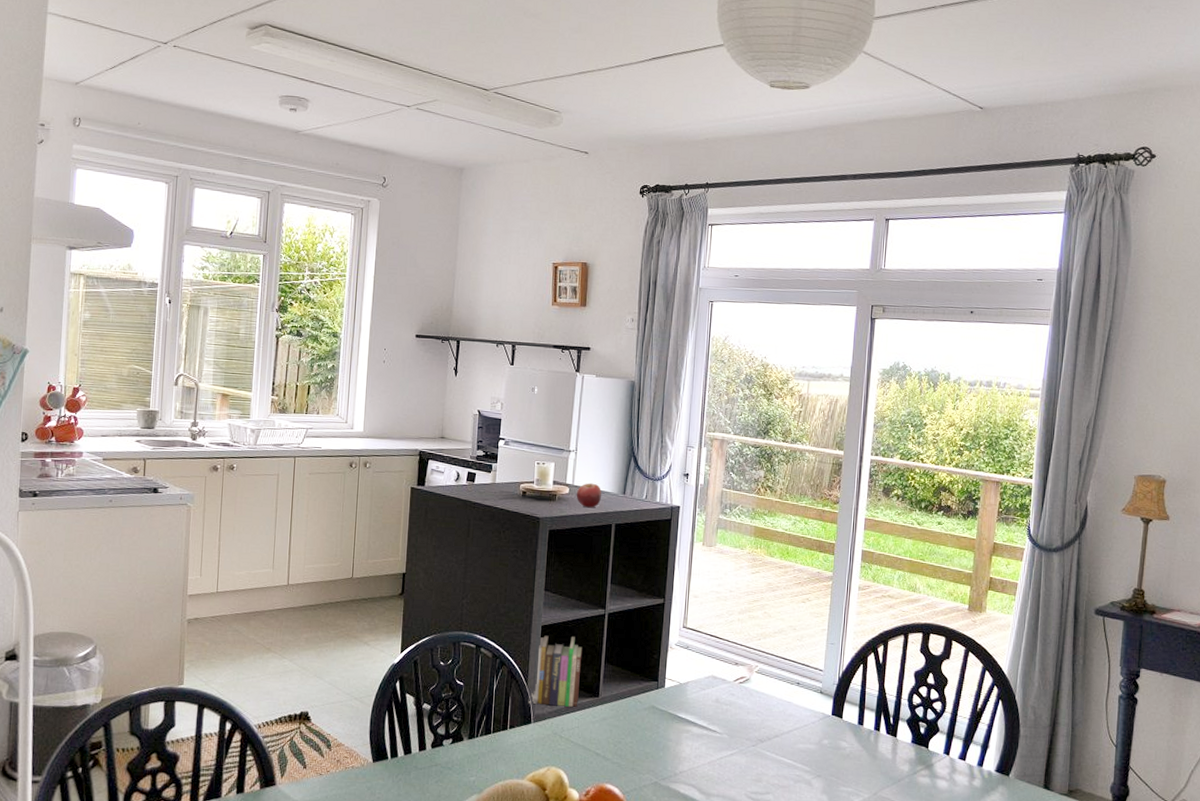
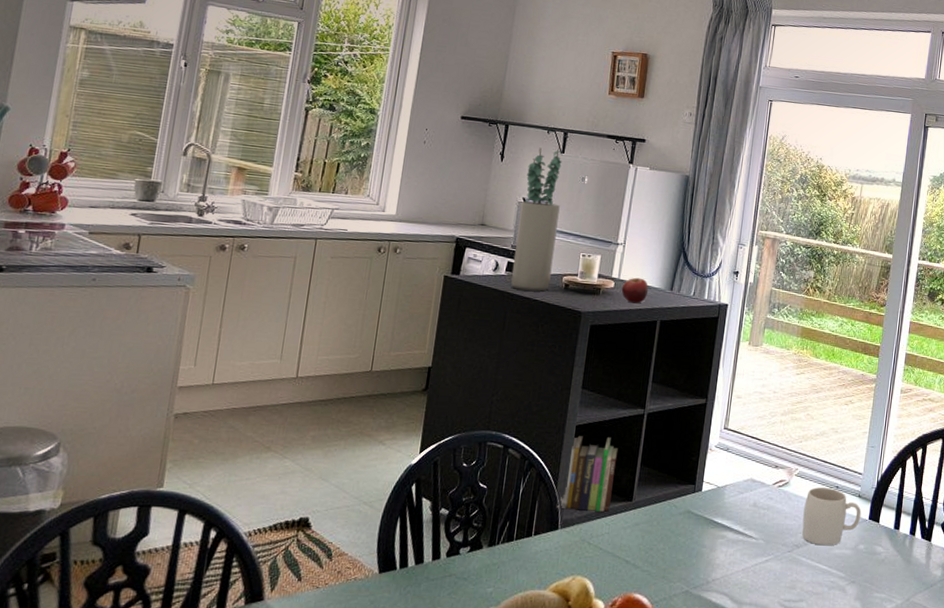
vase: none [472,356,513,499] -> present [511,144,563,292]
mug: none [765,684,824,741] -> present [802,487,862,546]

